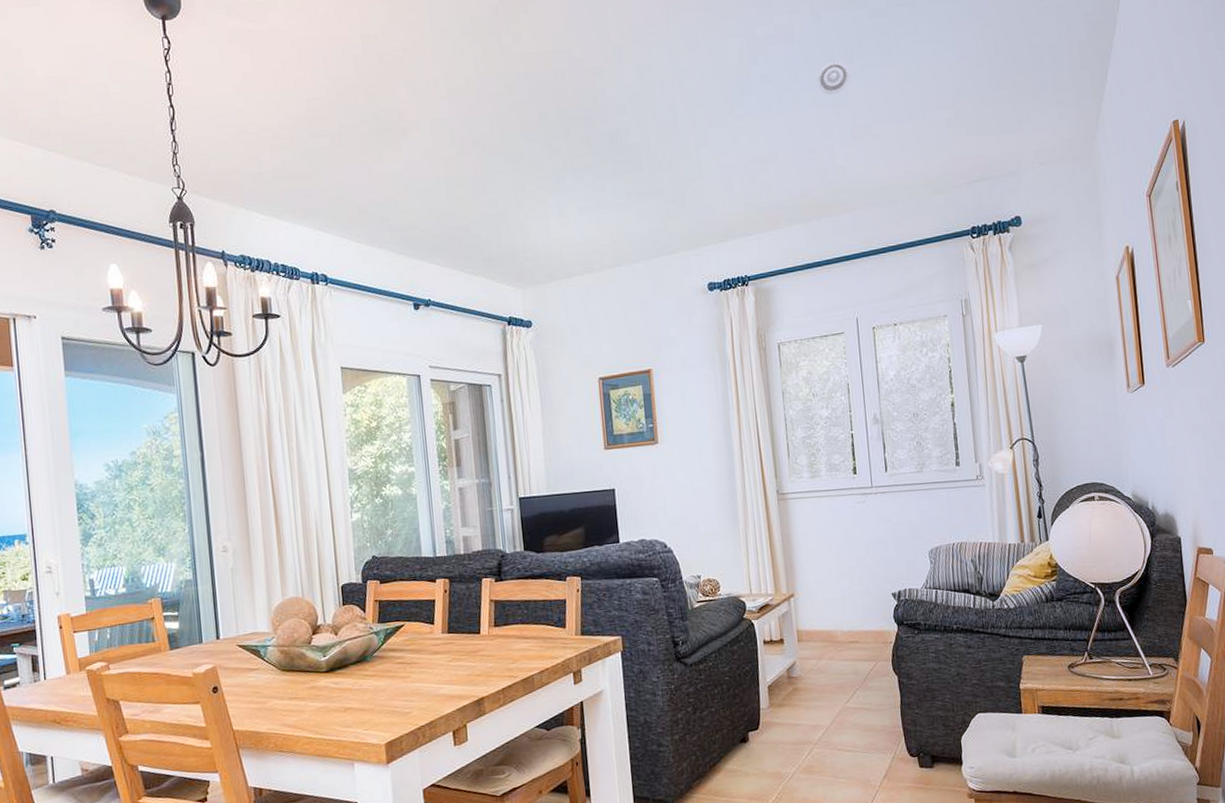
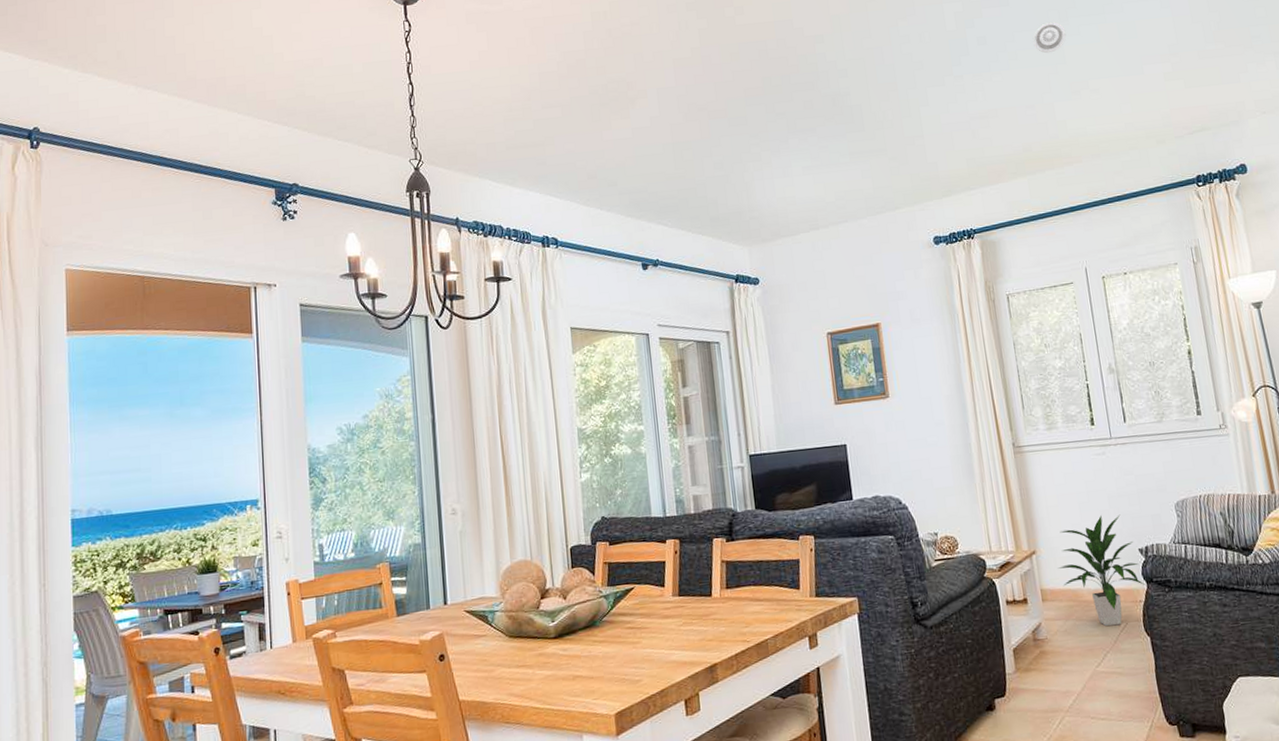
indoor plant: none [814,560,897,666] -> present [1057,514,1146,626]

